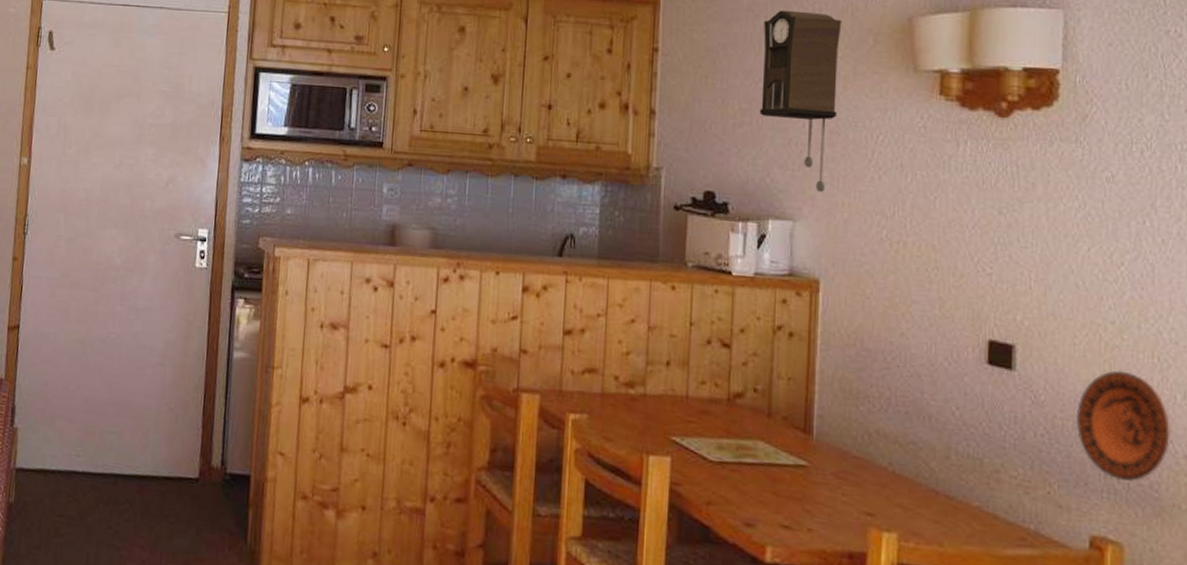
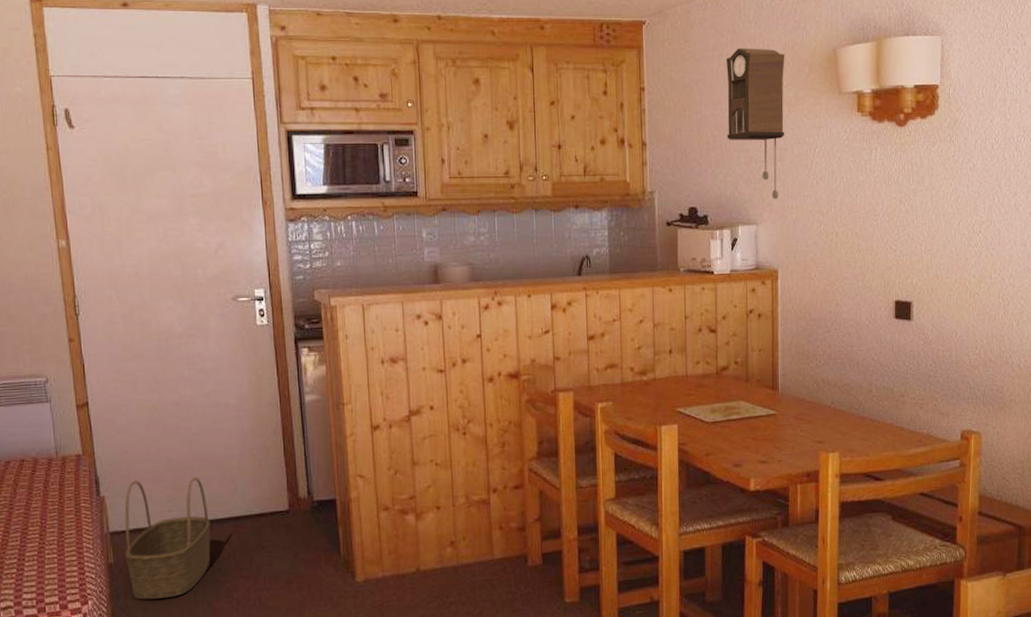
basket: none [26,415,116,555] -> present [124,476,211,600]
decorative plate: present [1075,370,1171,482] -> none [951,310,1010,388]

